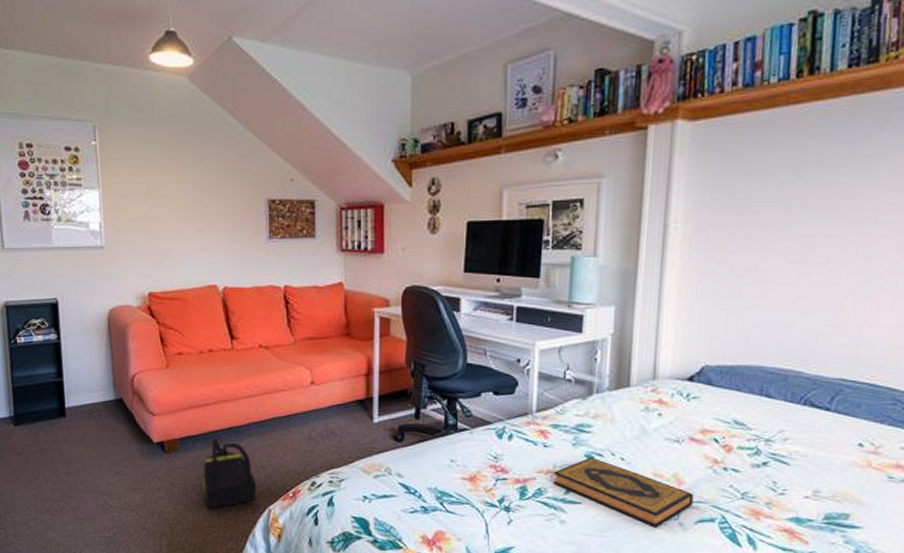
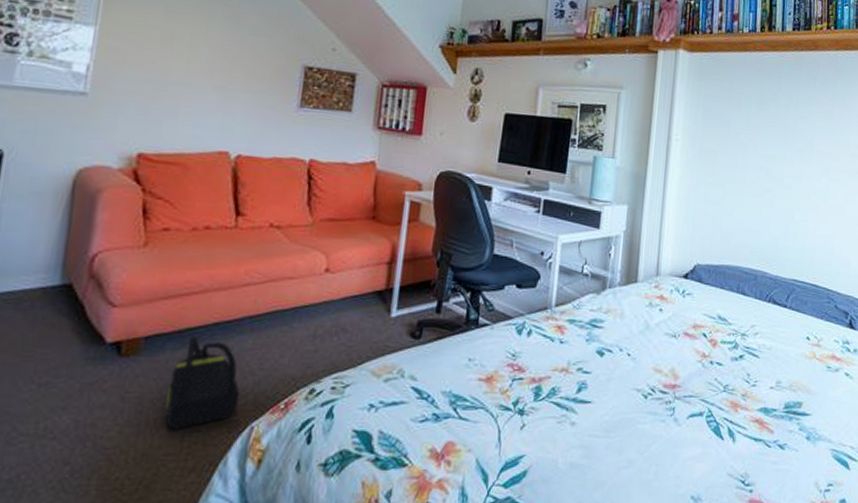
hardback book: present [553,457,694,528] -> none [566,353,687,425]

